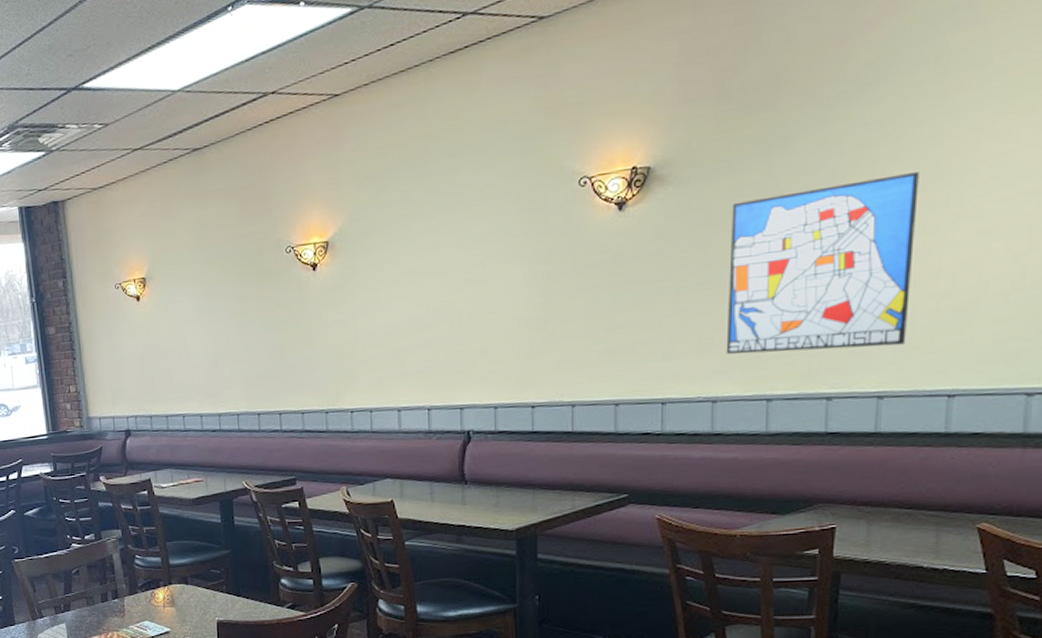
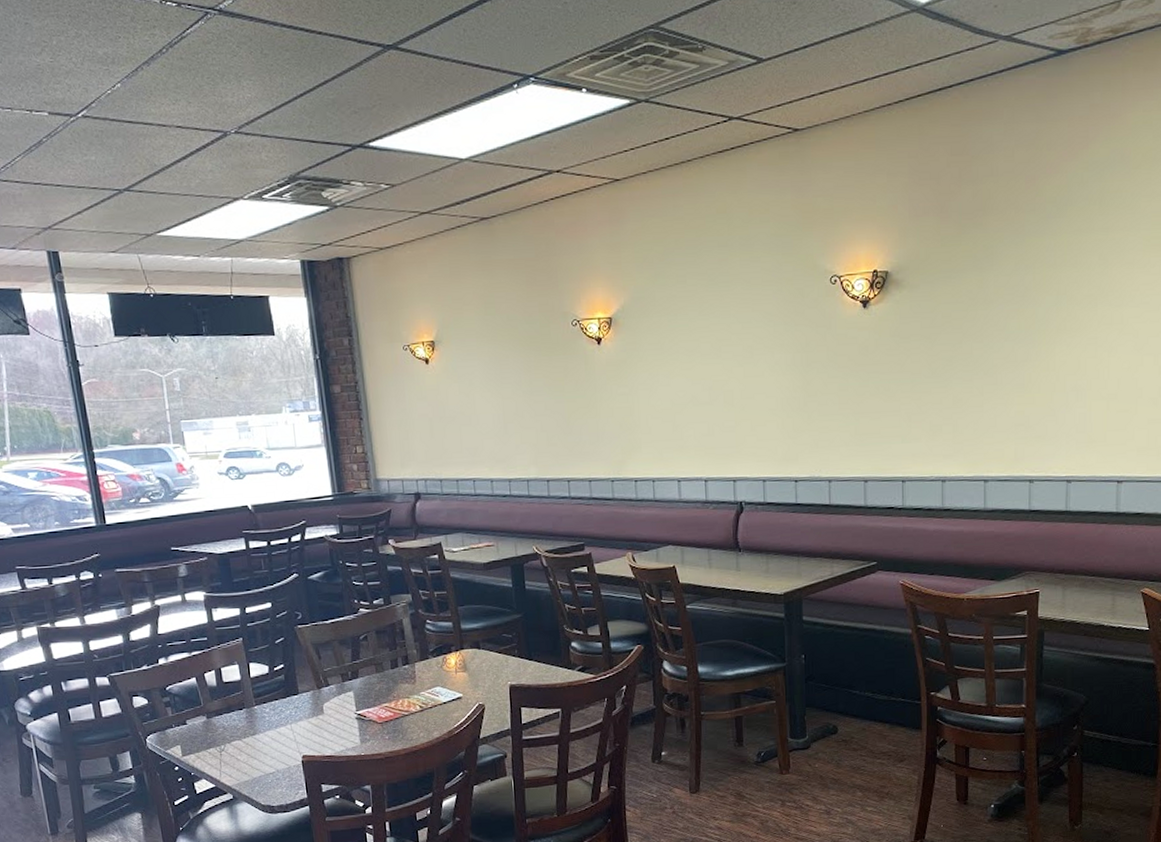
wall art: present [726,172,919,354] -> none [951,294,1091,440]

